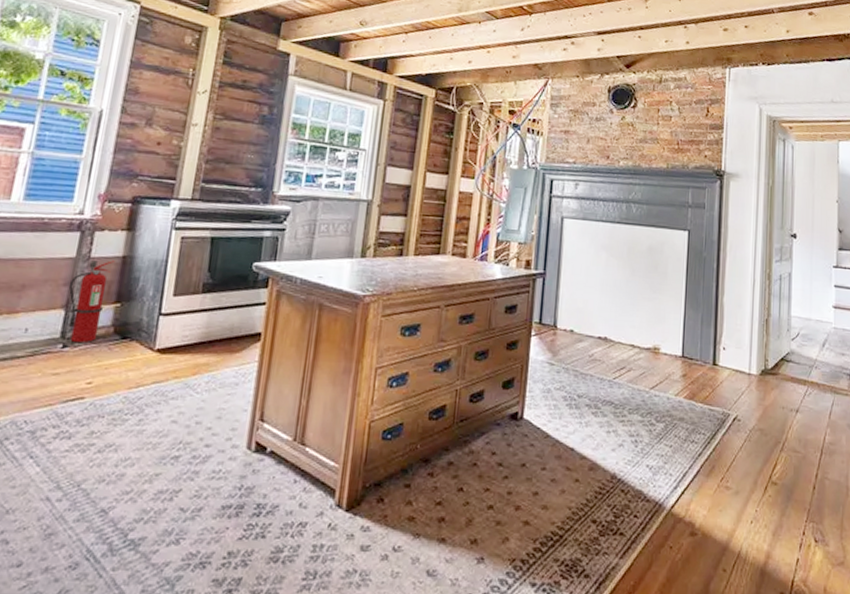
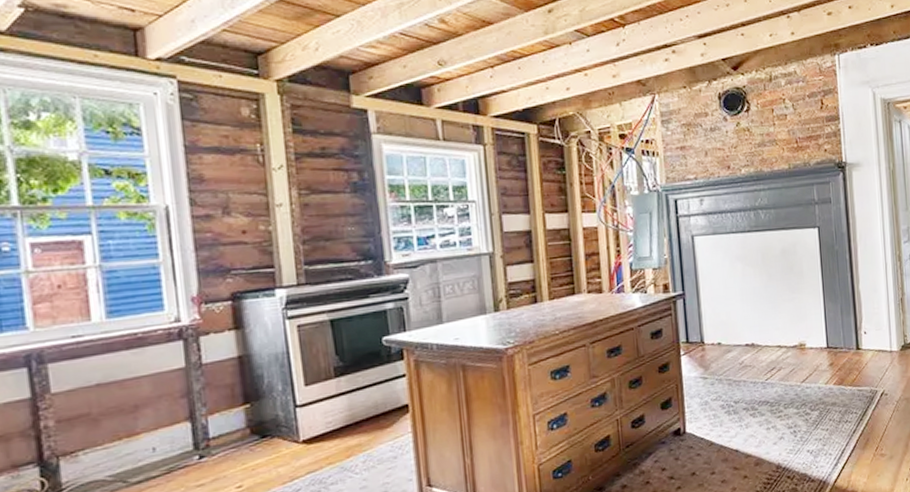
fire extinguisher: present [68,260,116,344] -> none [188,362,234,452]

